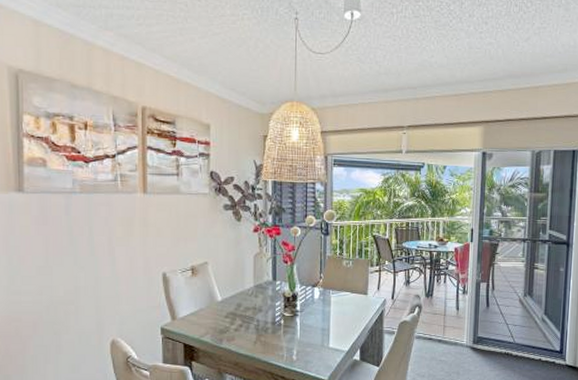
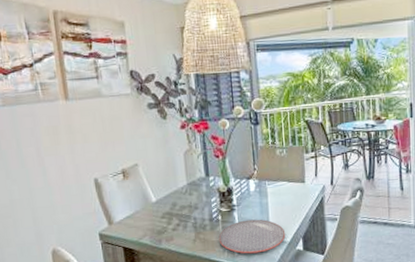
plate: none [279,326,344,360] -> present [218,219,286,254]

